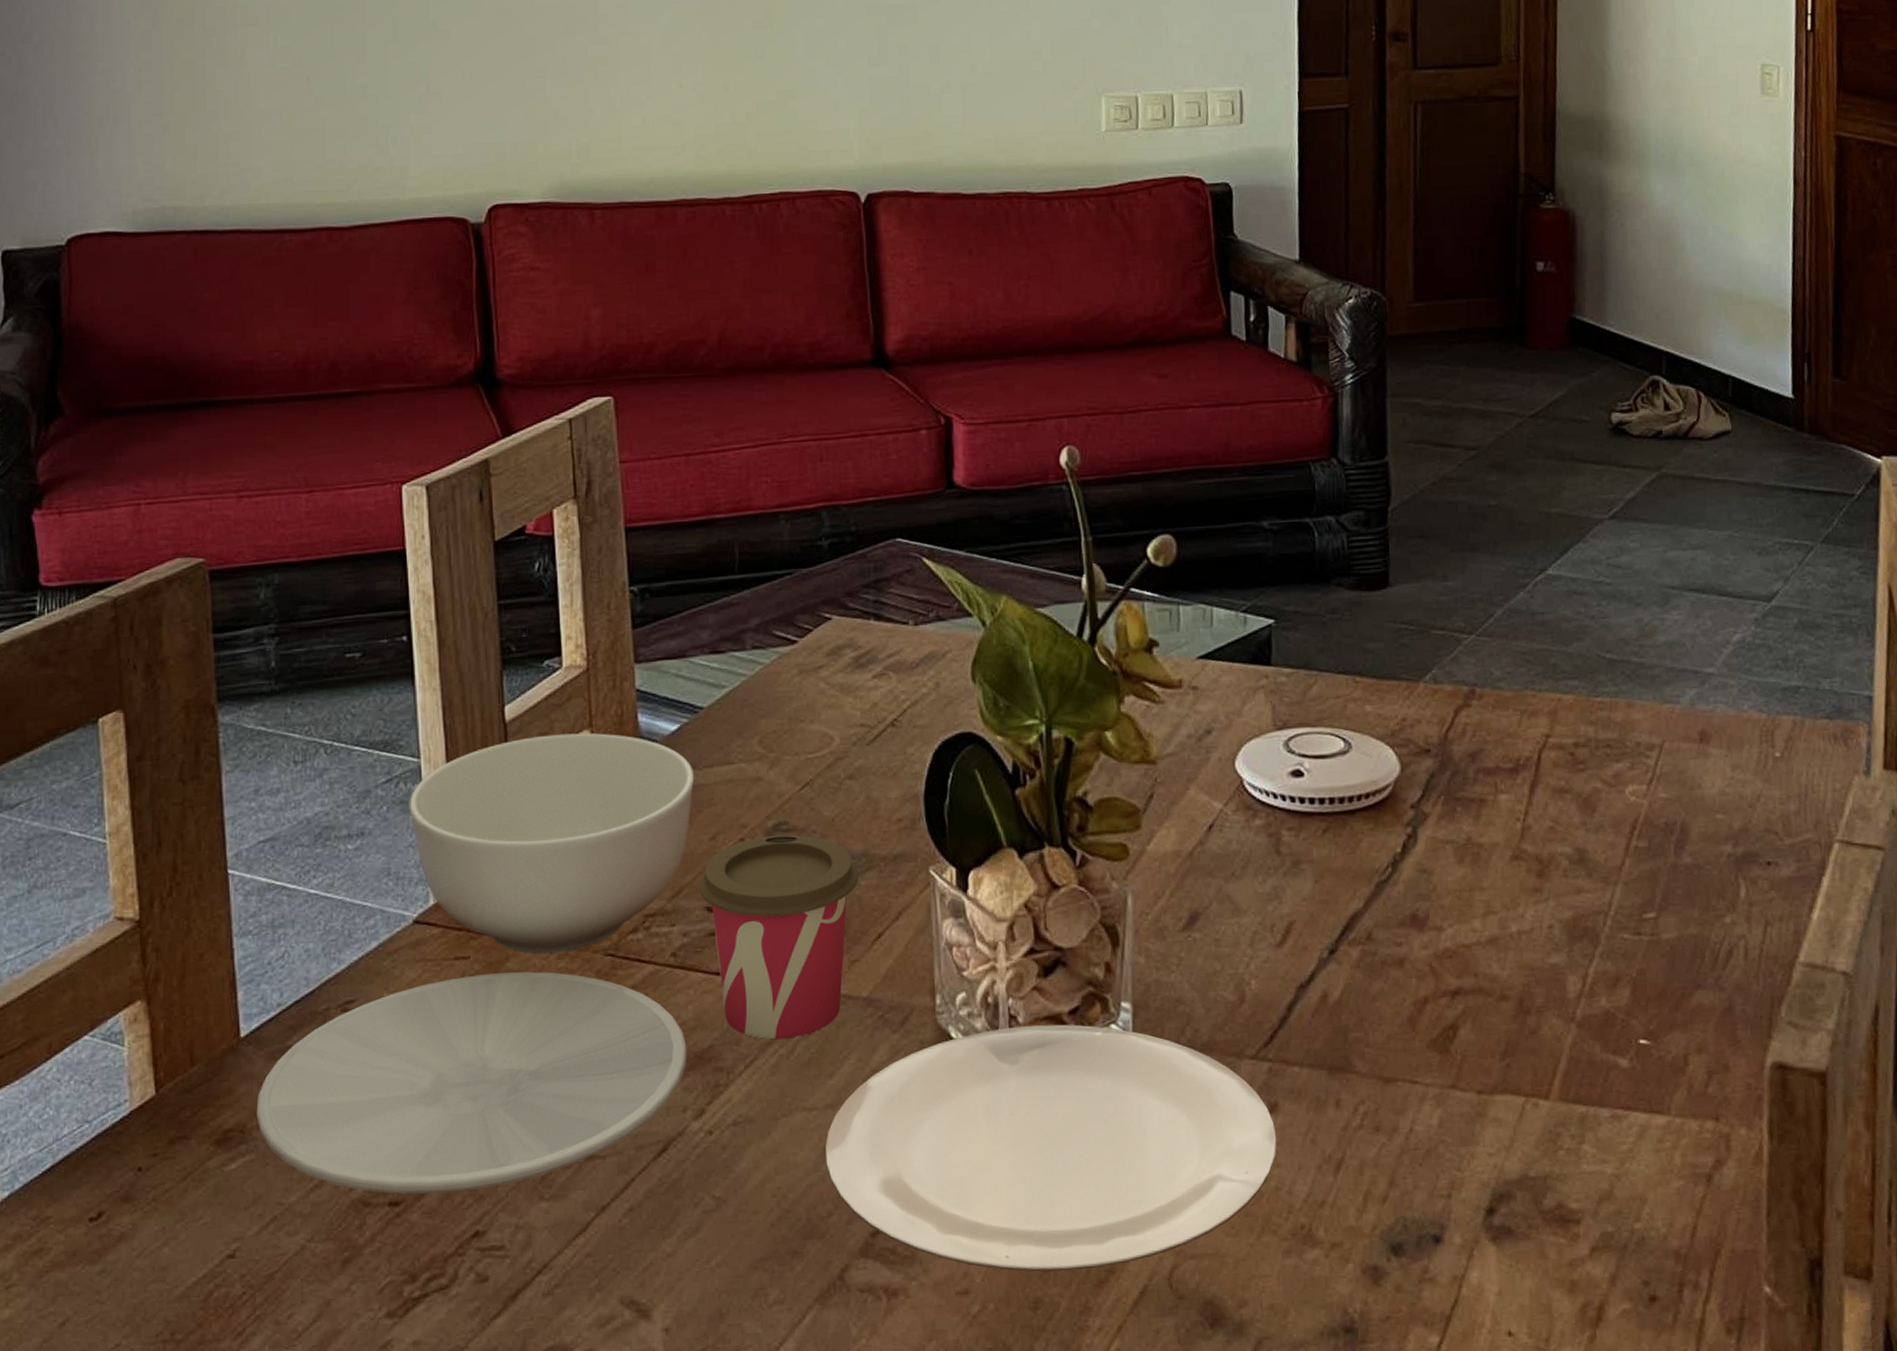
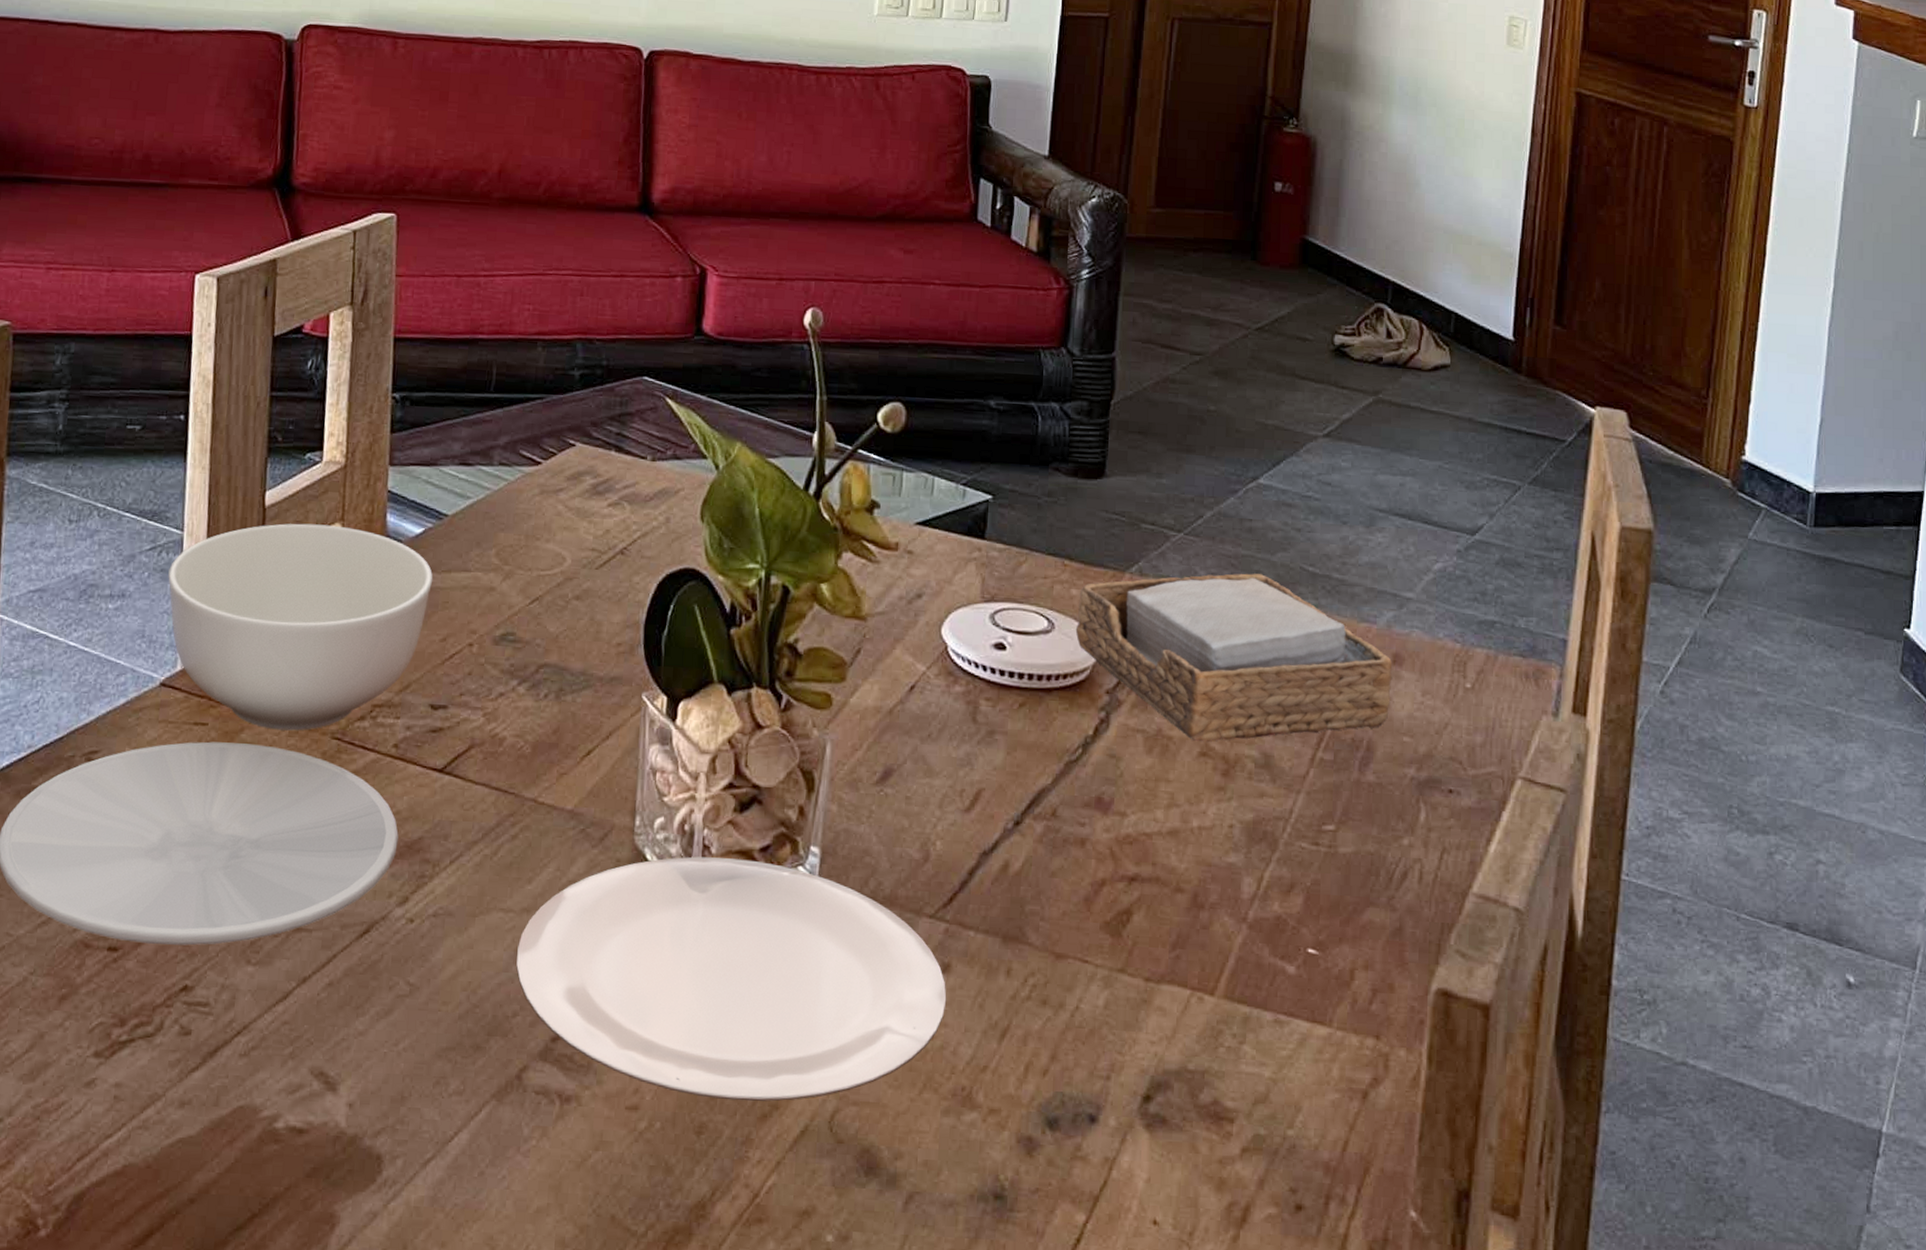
cup: present [698,834,859,1040] -> none [425,644,576,840]
napkin holder: none [1374,667,1701,846] -> present [1076,573,1393,742]

